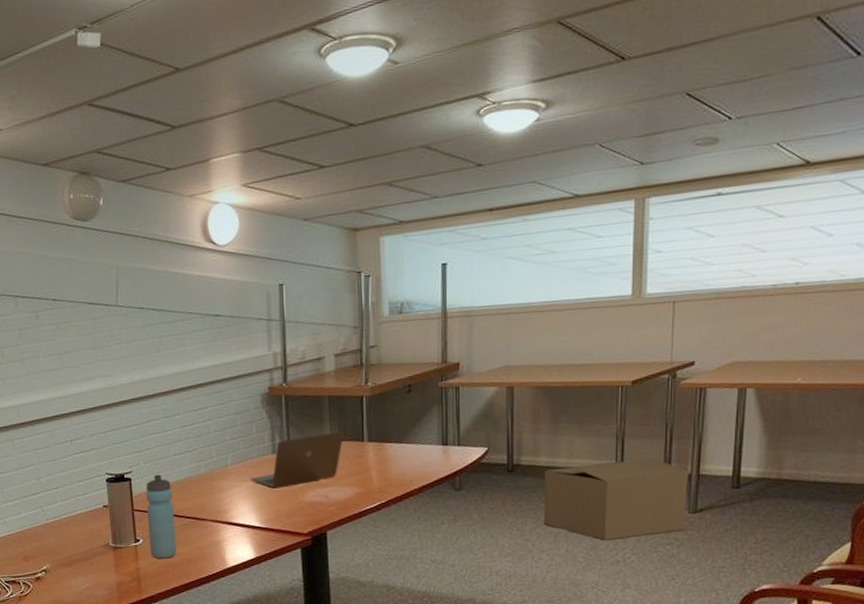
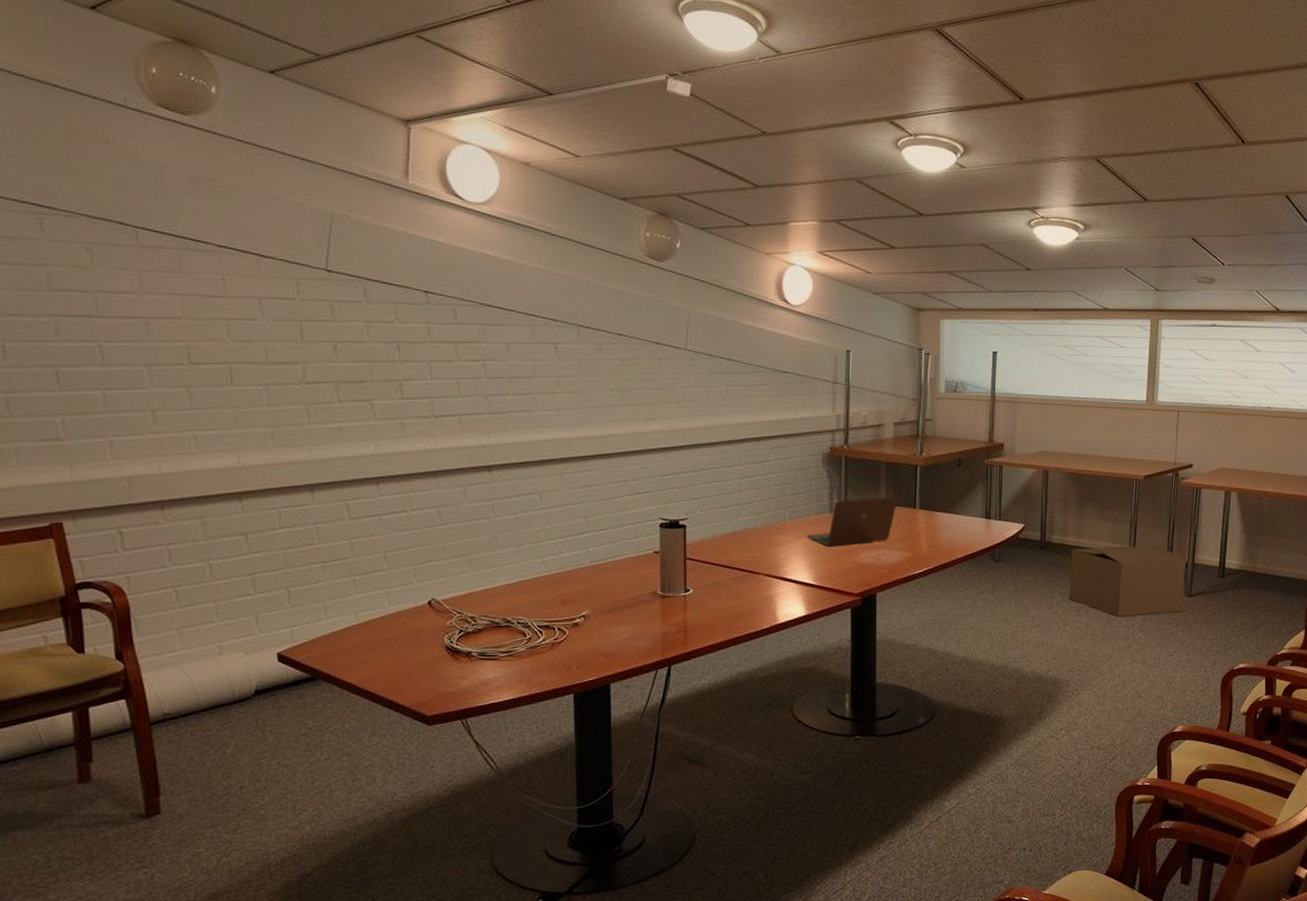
water bottle: present [146,474,177,559] -> none [700,523,728,611]

